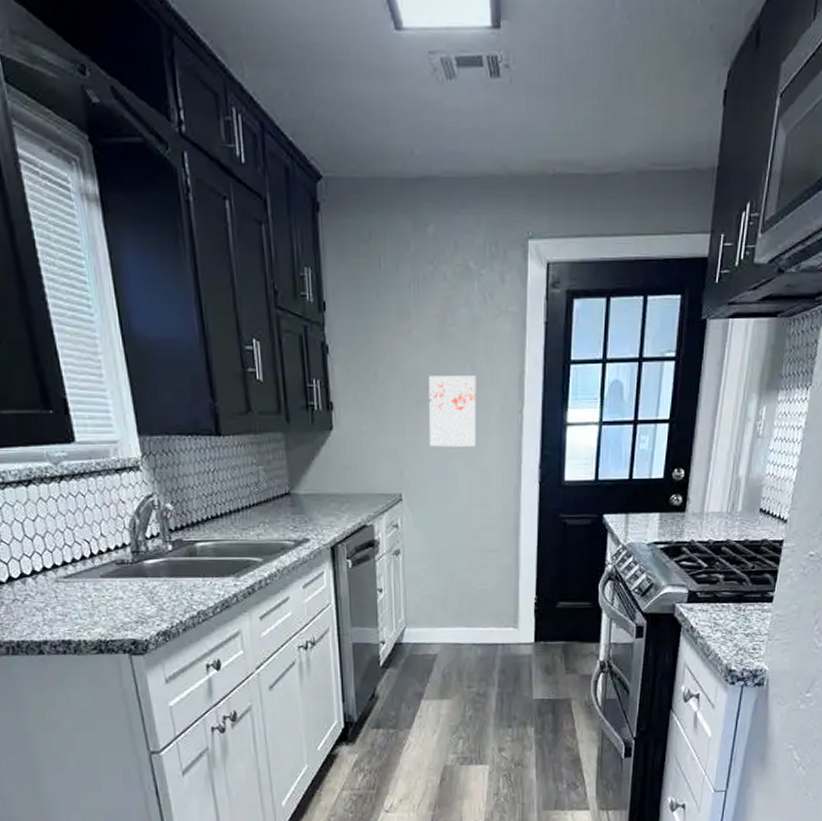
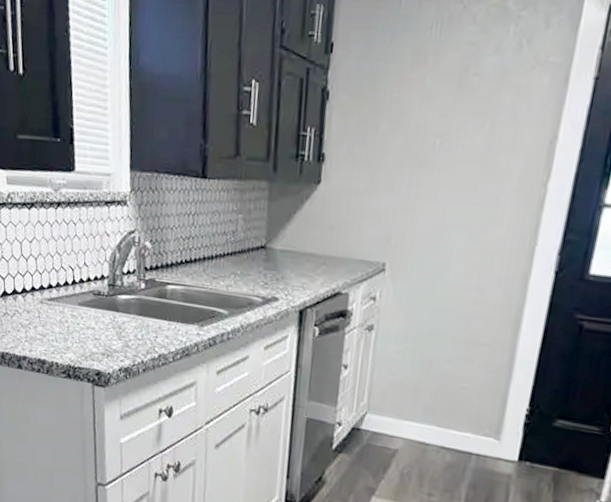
wall art: present [429,376,477,447] -> none [426,133,496,220]

